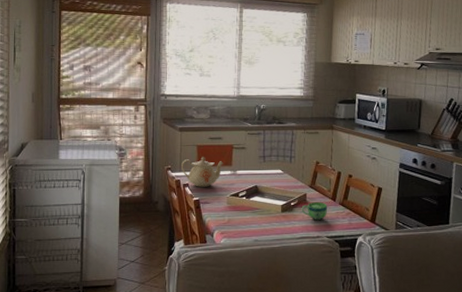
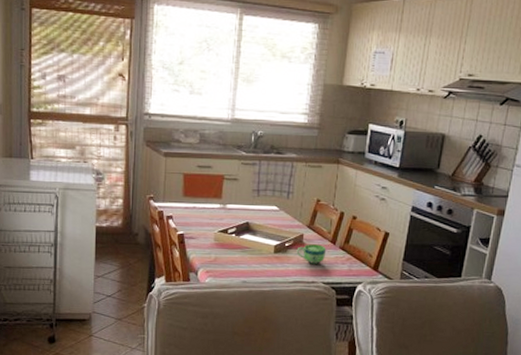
teapot: present [182,156,224,187] -> none [165,186,213,221]

